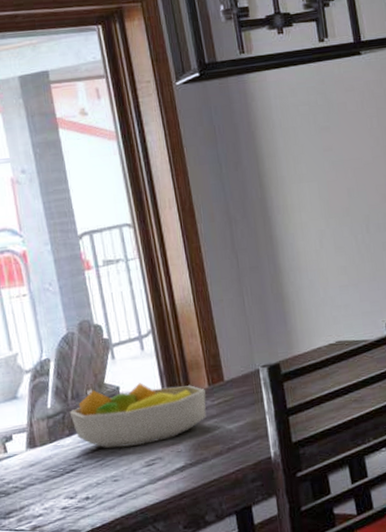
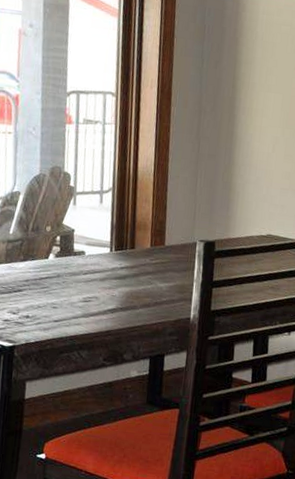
fruit bowl: present [69,383,207,449] -> none [27,227,147,283]

